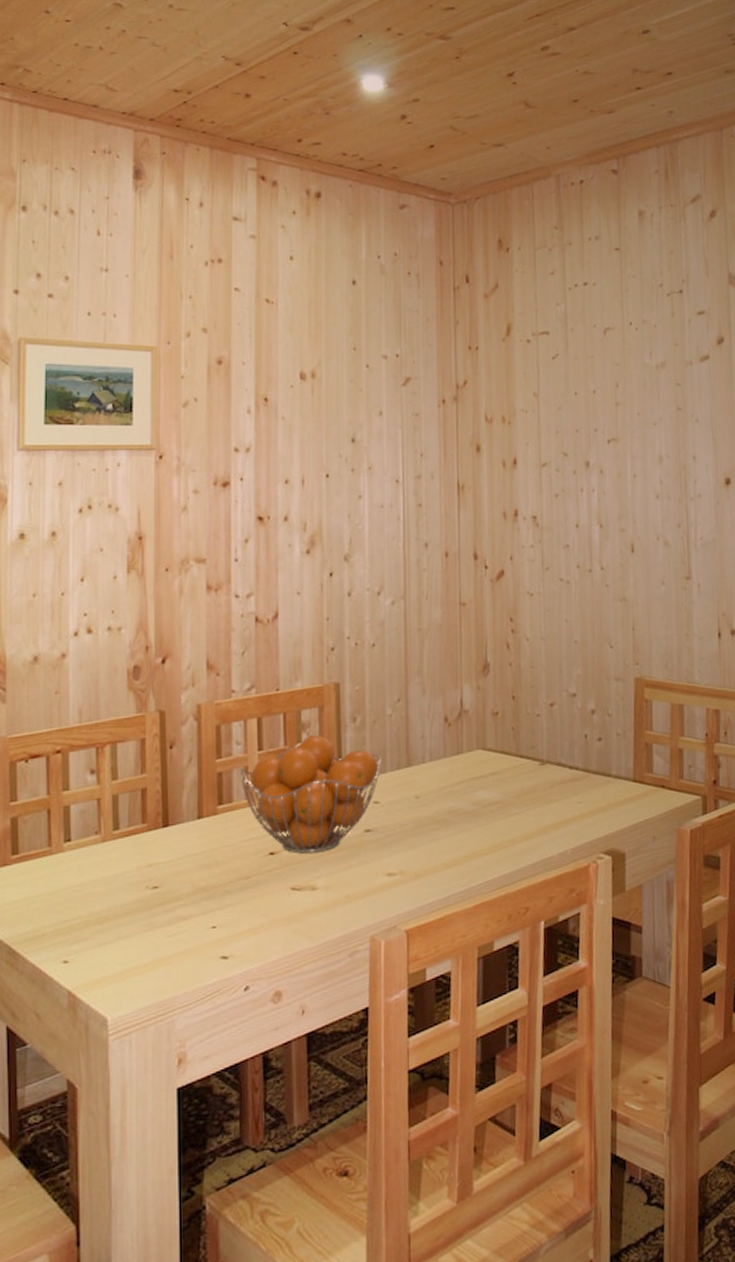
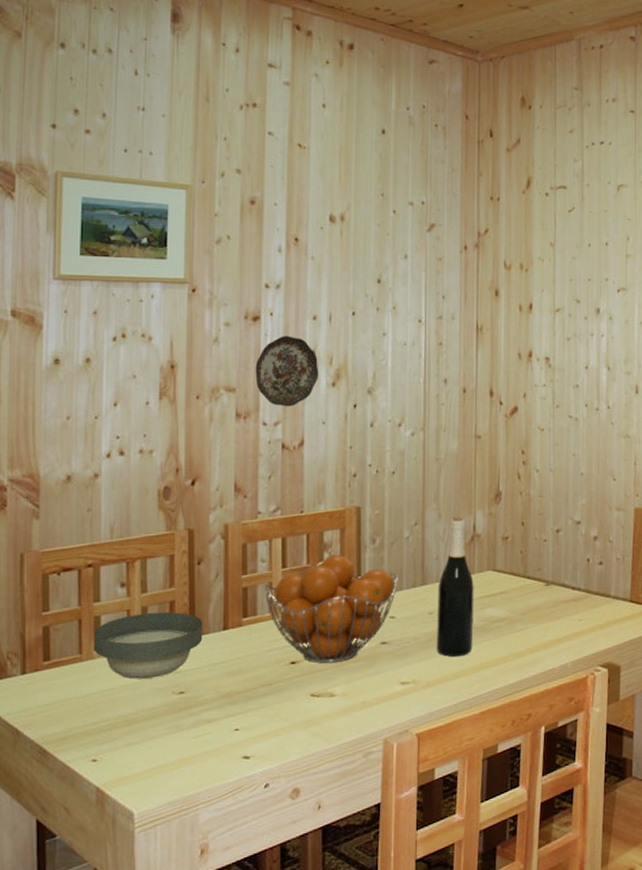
bowl: none [64,799,177,874] -> present [95,611,203,680]
decorative plate: none [226,501,293,578] -> present [255,336,319,407]
wine bottle: none [424,691,464,845] -> present [436,516,474,657]

